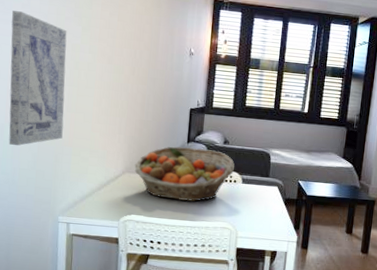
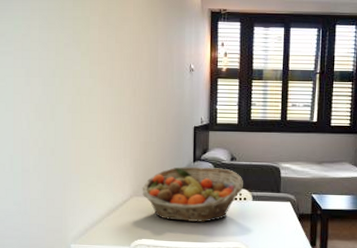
wall art: present [9,11,67,146] -> none [12,42,69,176]

